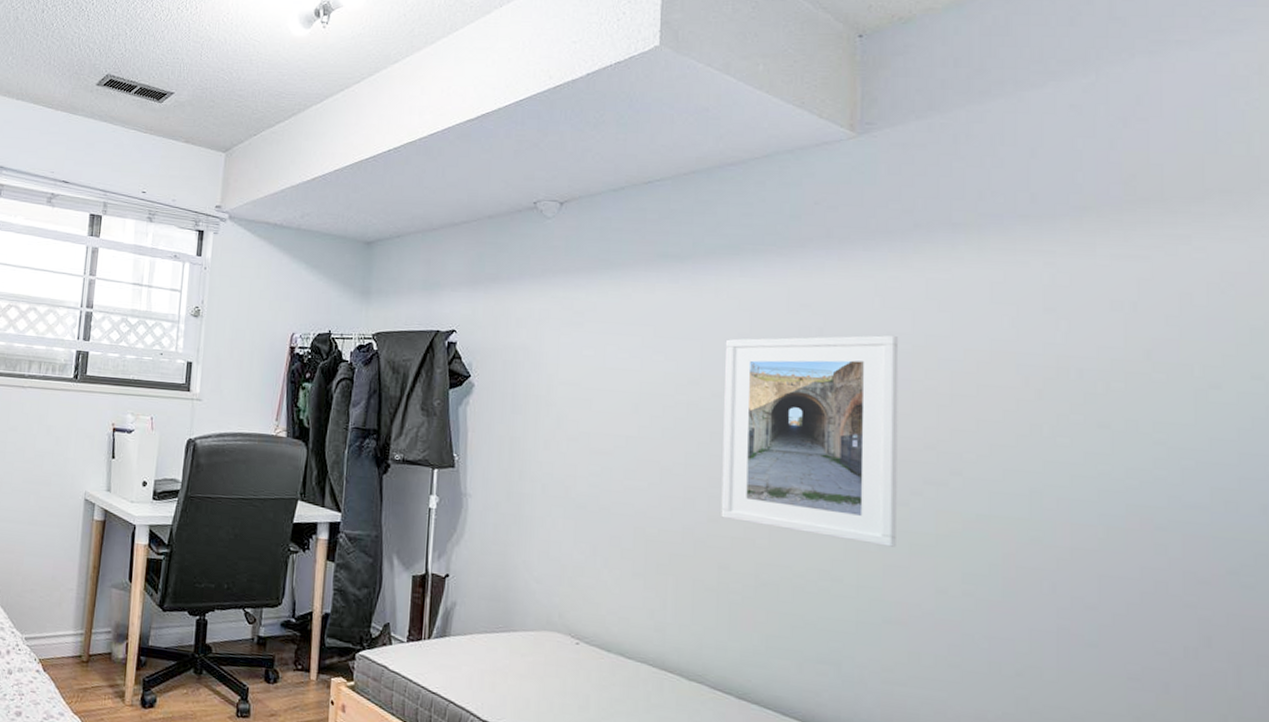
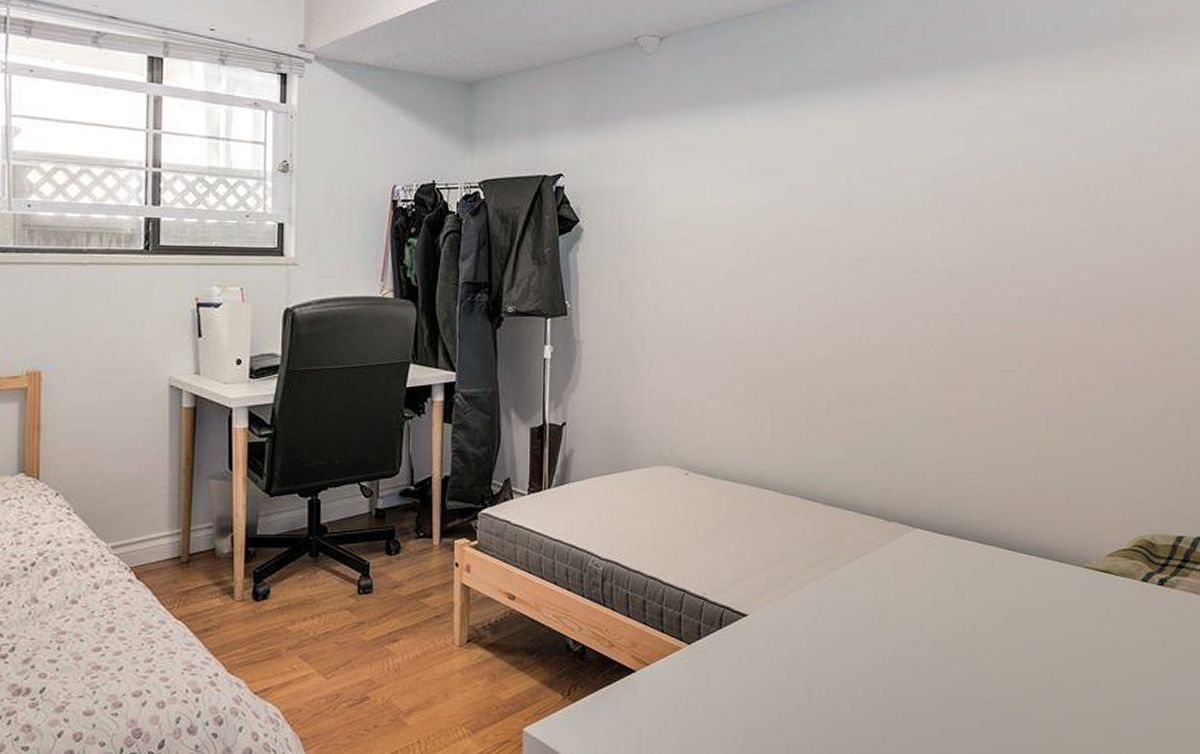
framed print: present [721,335,899,547] -> none [809,160,953,353]

